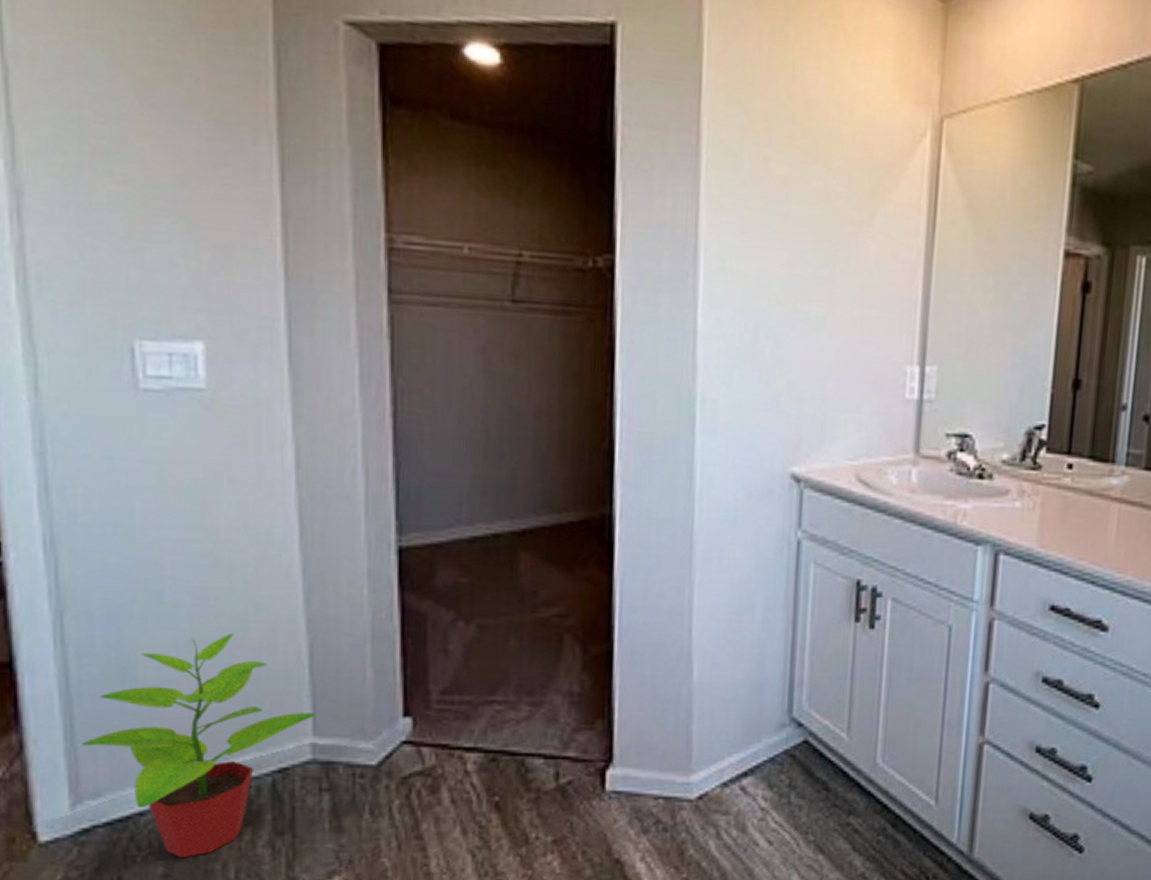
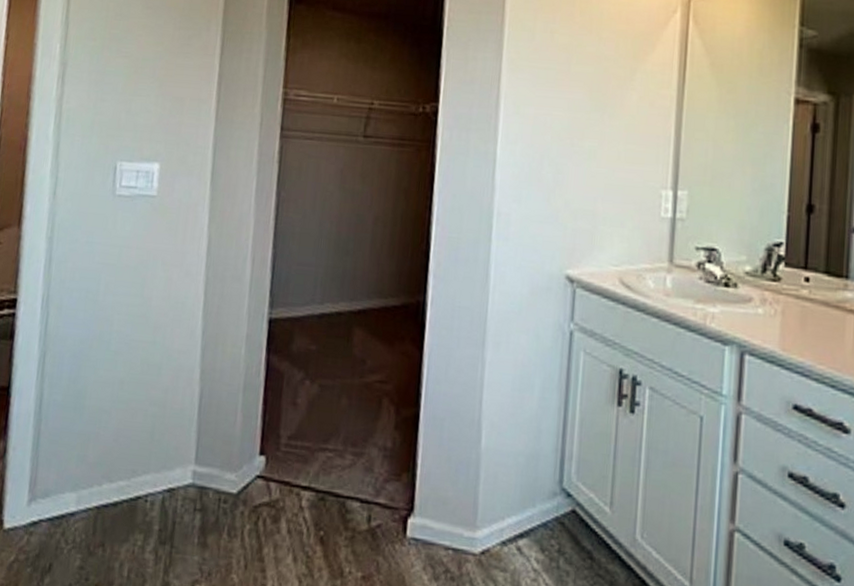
potted plant: present [82,633,316,858] -> none [42,377,199,555]

